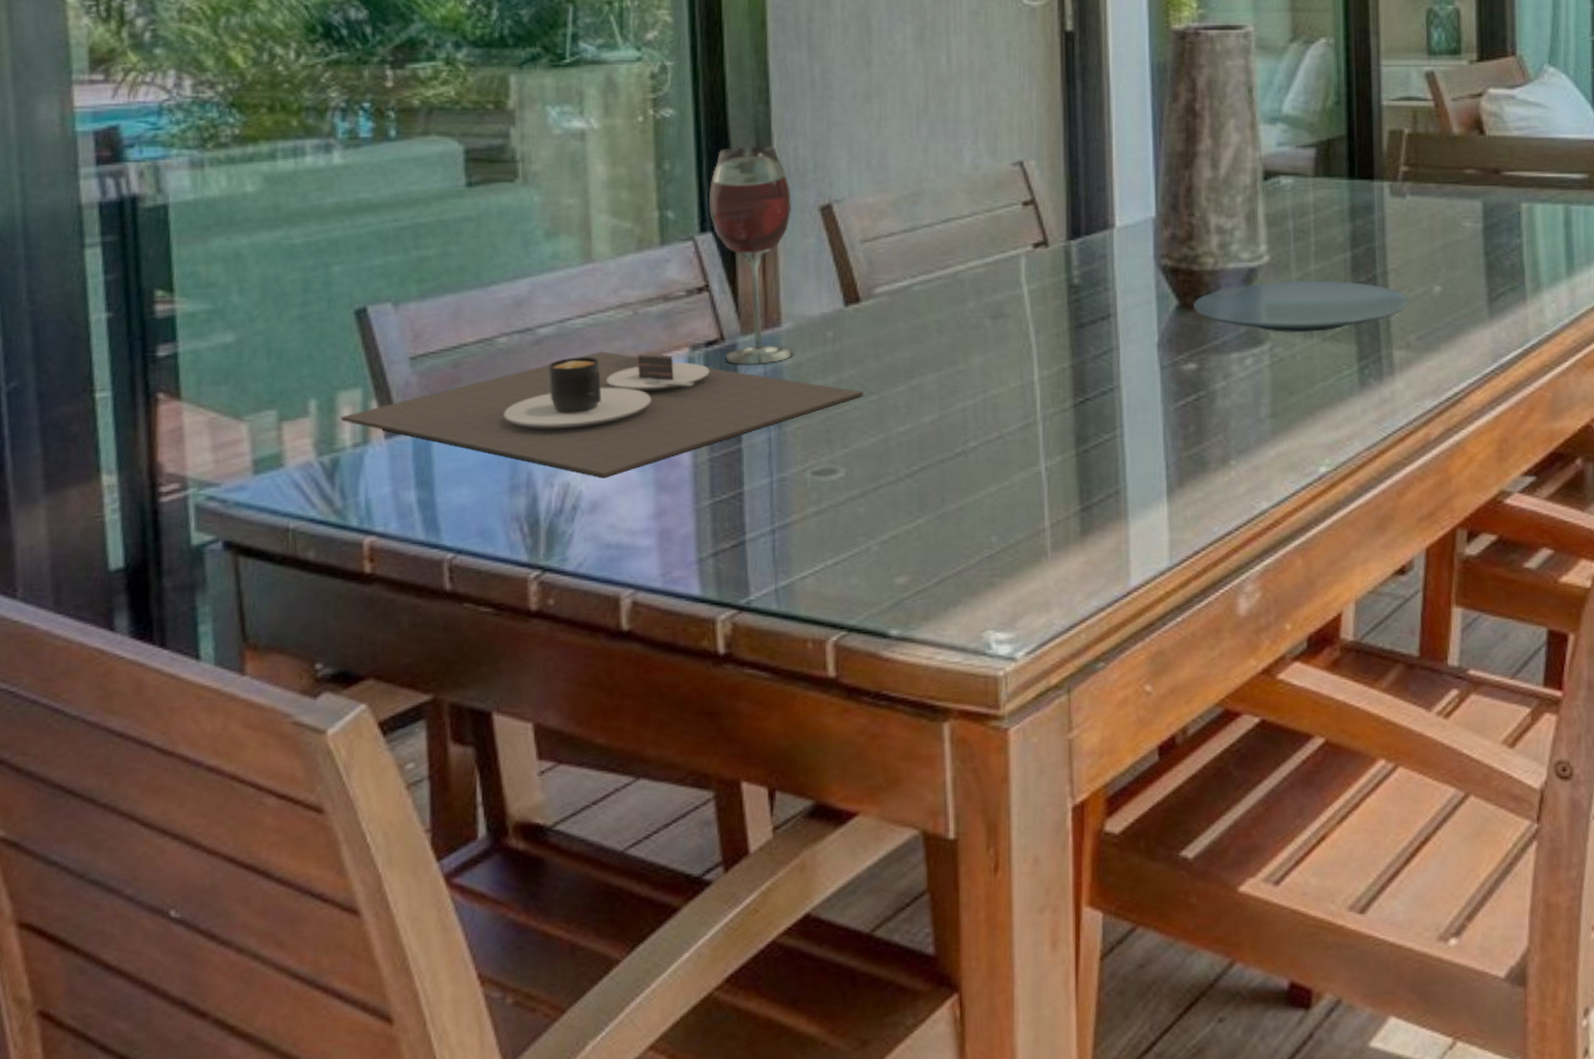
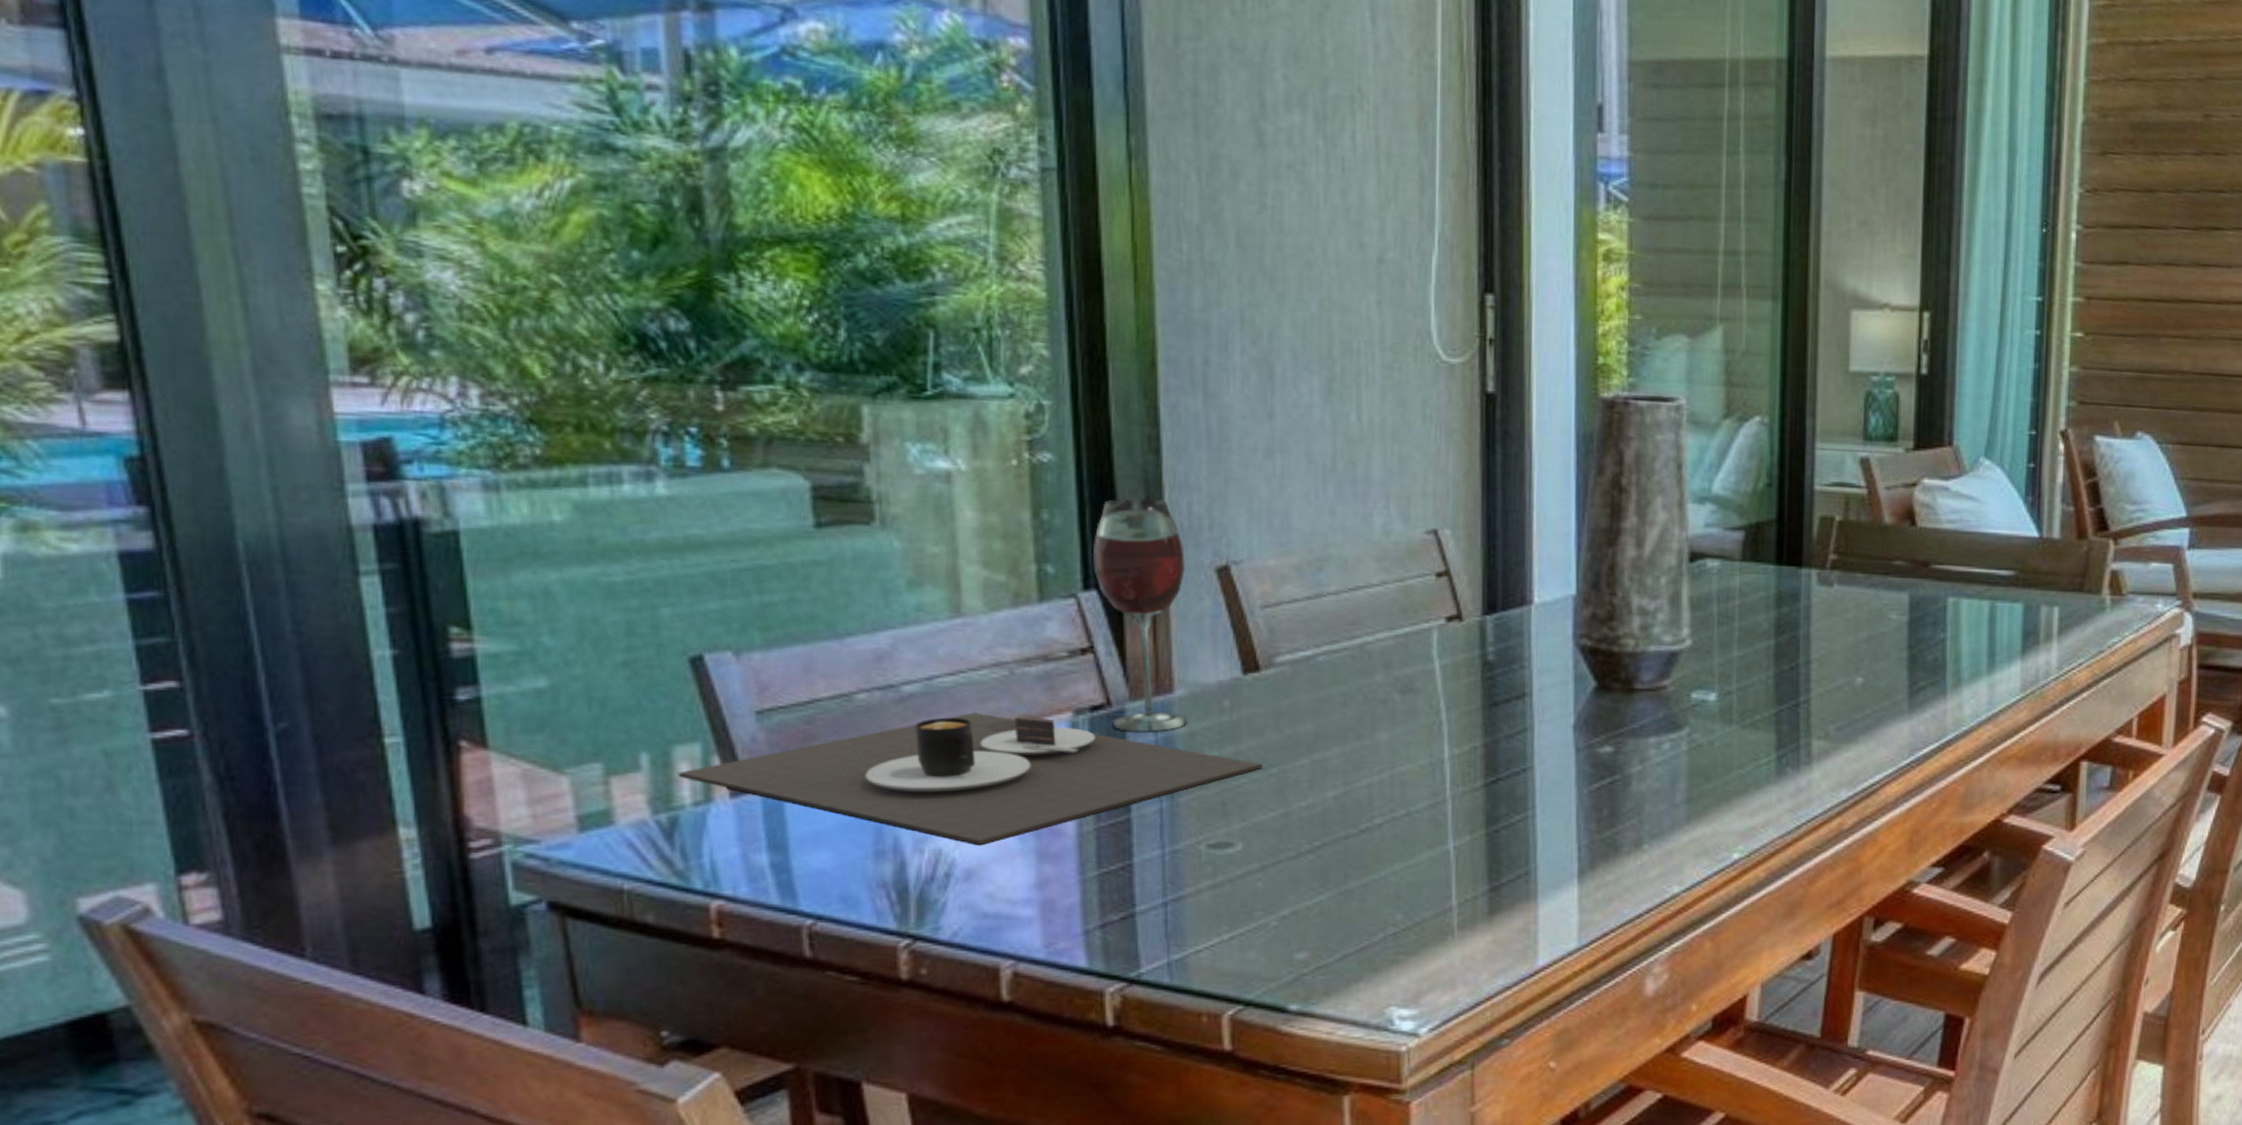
plate: present [1194,280,1409,333] -> none [1612,666,1831,720]

